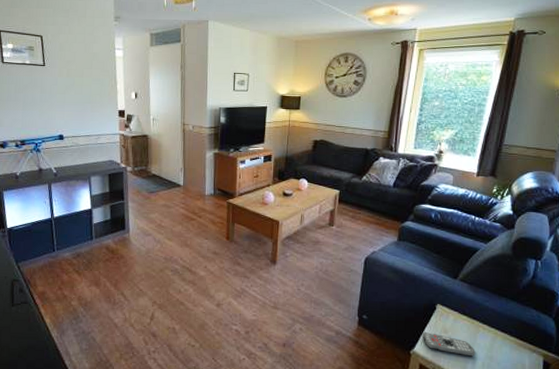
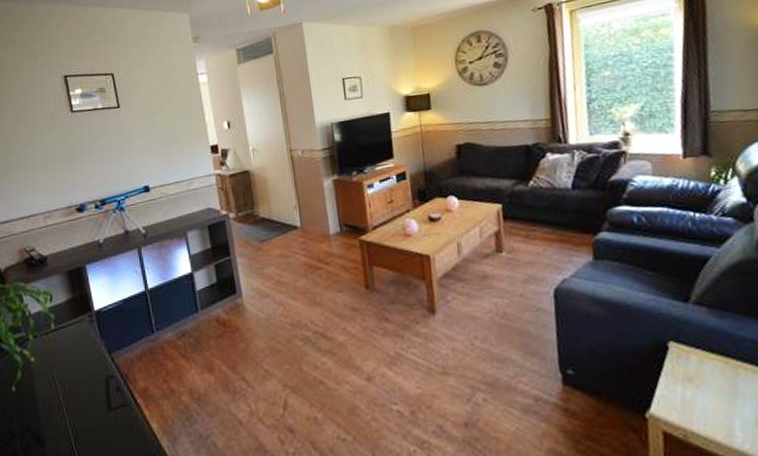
remote control: present [422,331,475,357] -> none [656,383,742,413]

